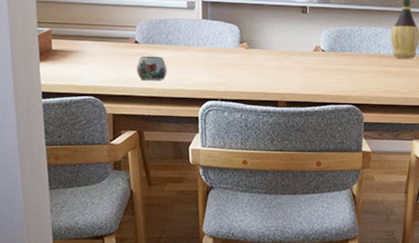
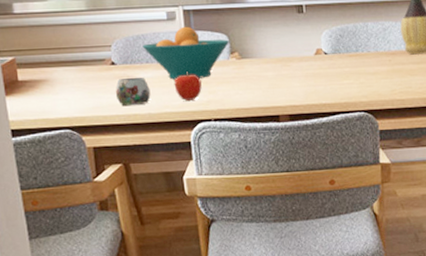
fruit bowl: none [164,15,240,63] -> present [142,26,229,80]
fruit: none [188,55,212,82] -> present [174,72,202,102]

